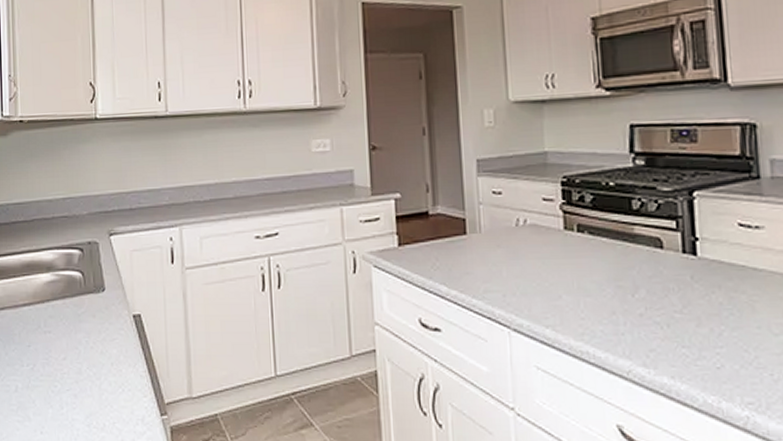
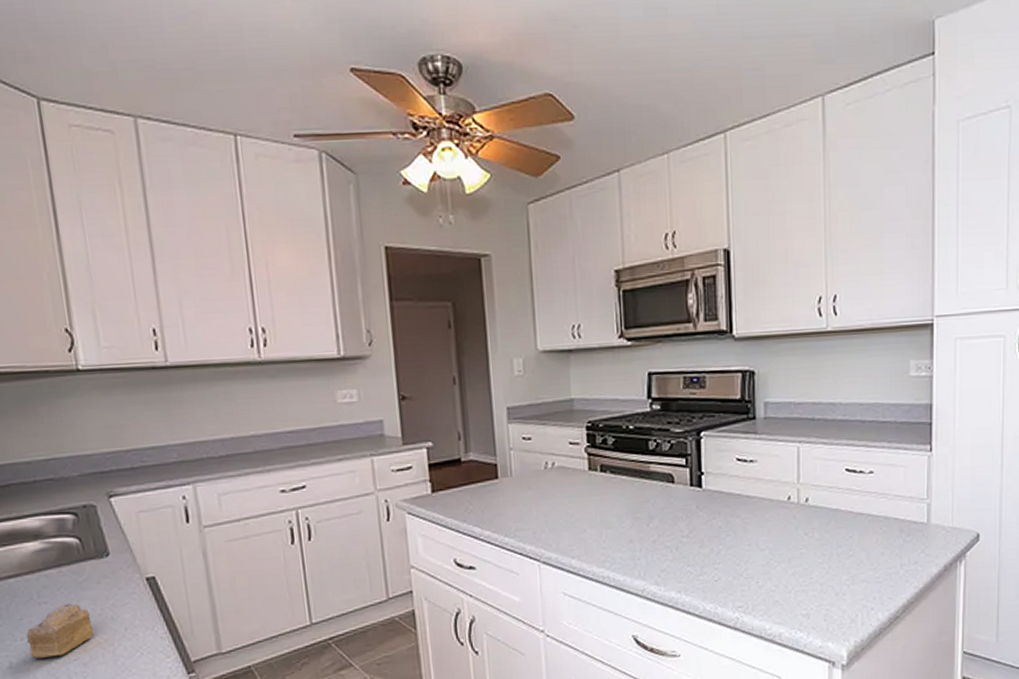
cake slice: none [31,335,85,386] -> present [26,603,94,659]

